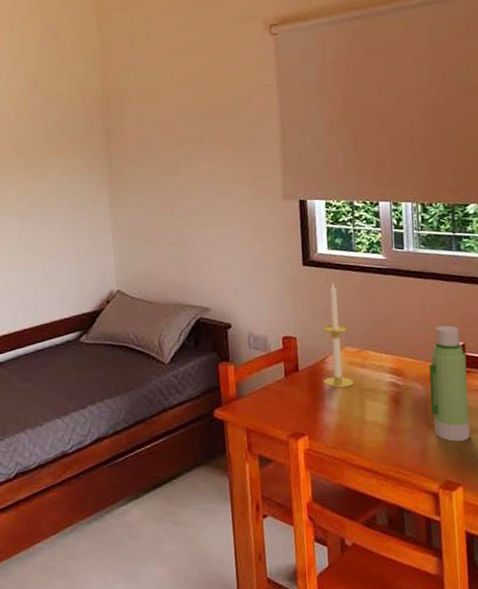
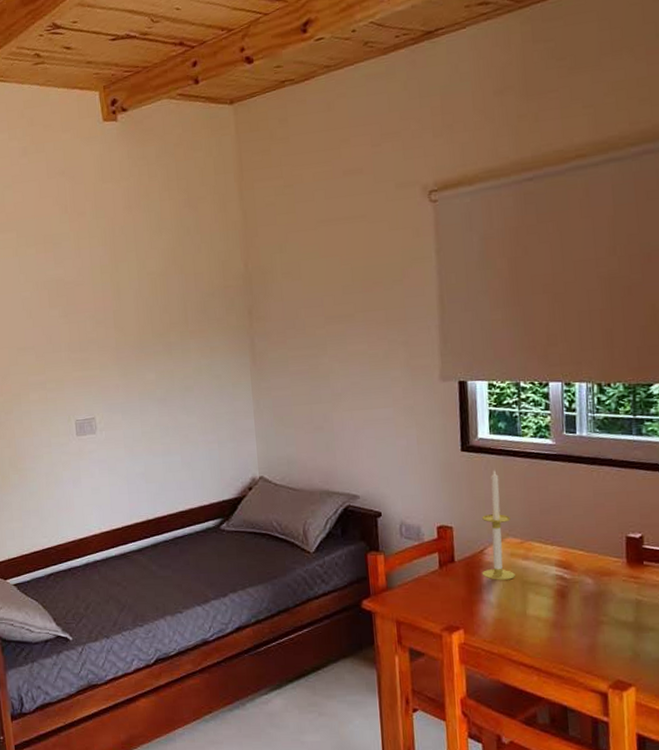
water bottle: present [429,325,471,442] -> none [600,515,646,639]

